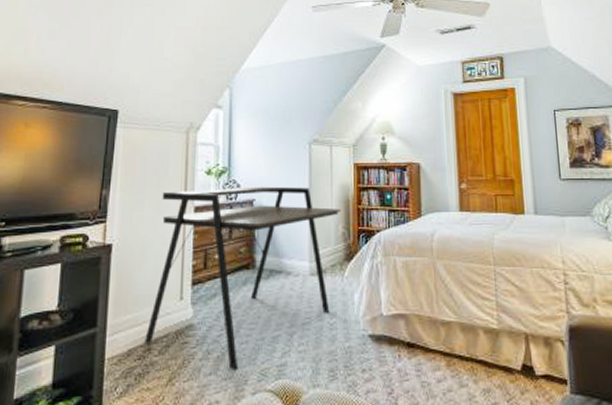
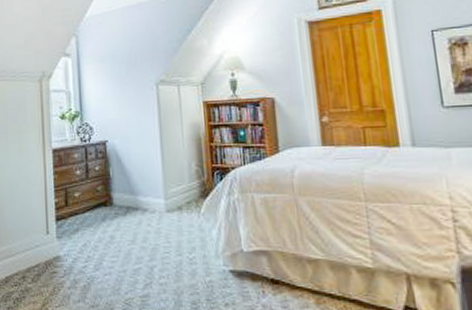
desk: present [145,186,342,370] -> none [19,127,194,299]

